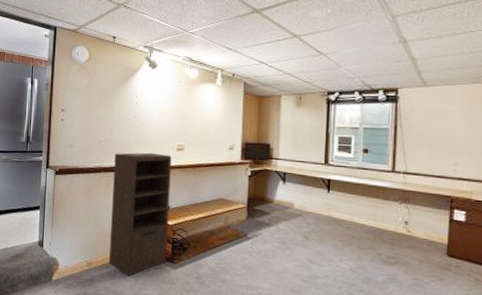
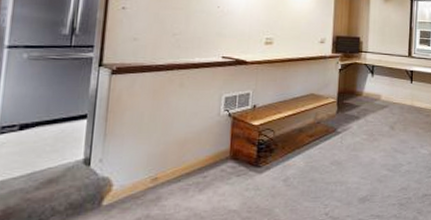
shelving unit: present [109,152,172,277] -> none [181,46,259,189]

